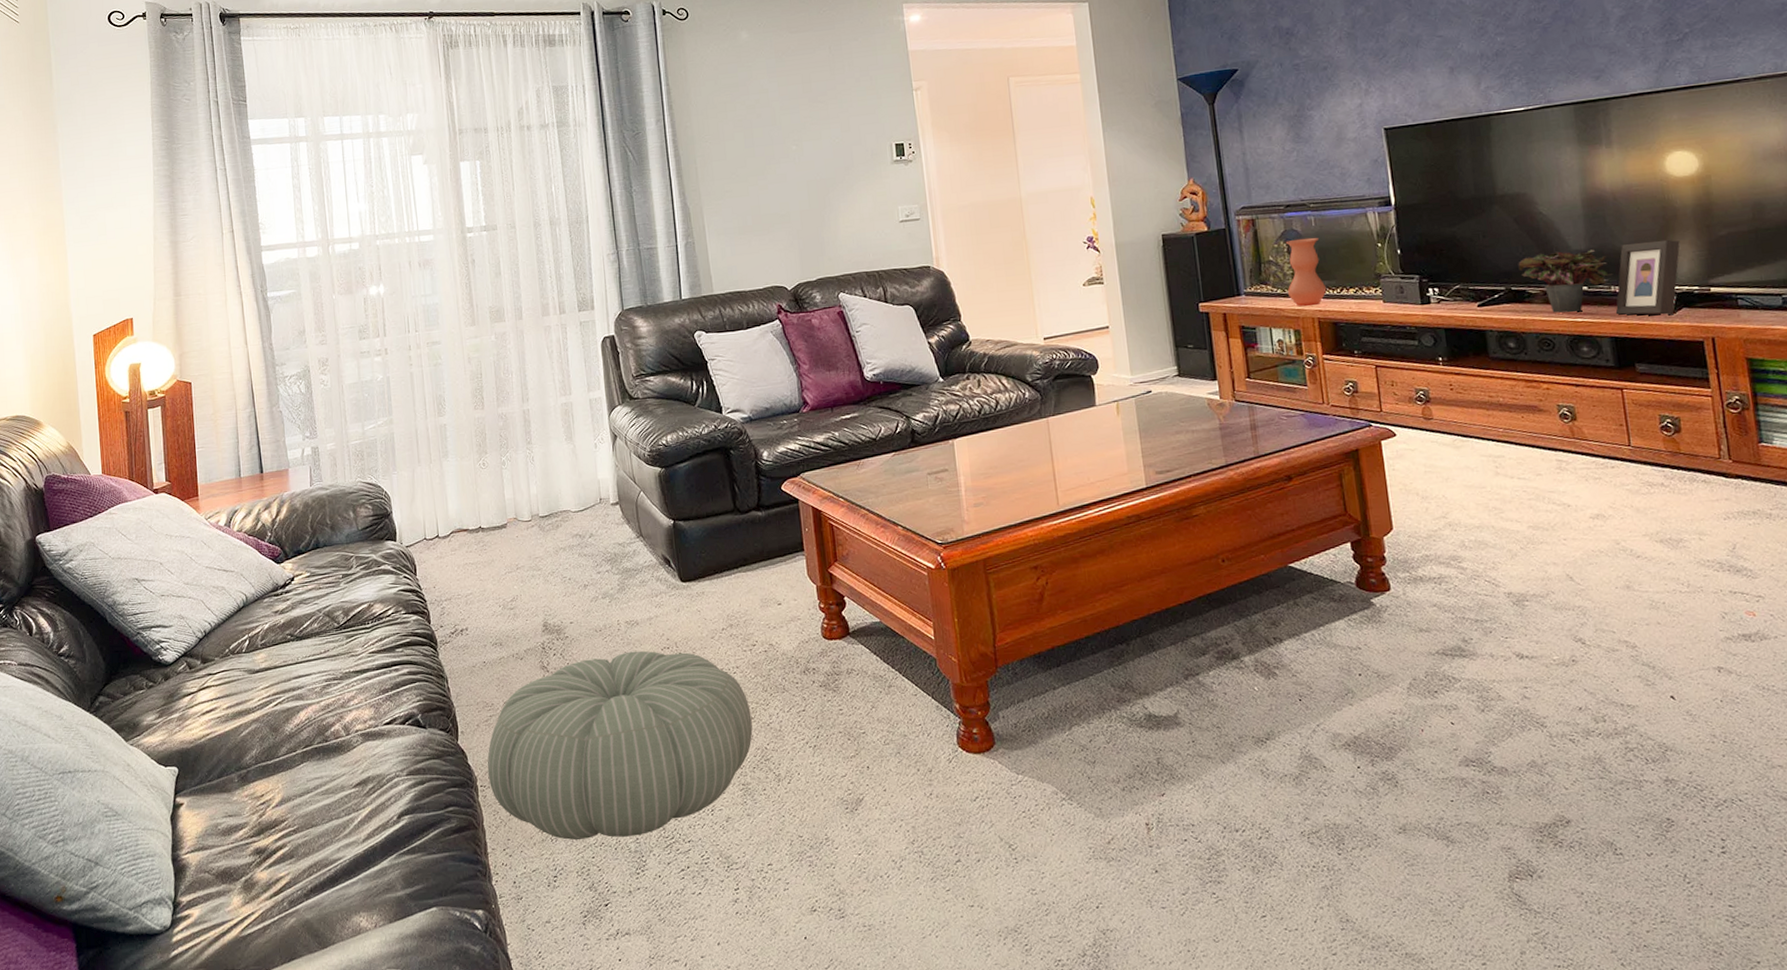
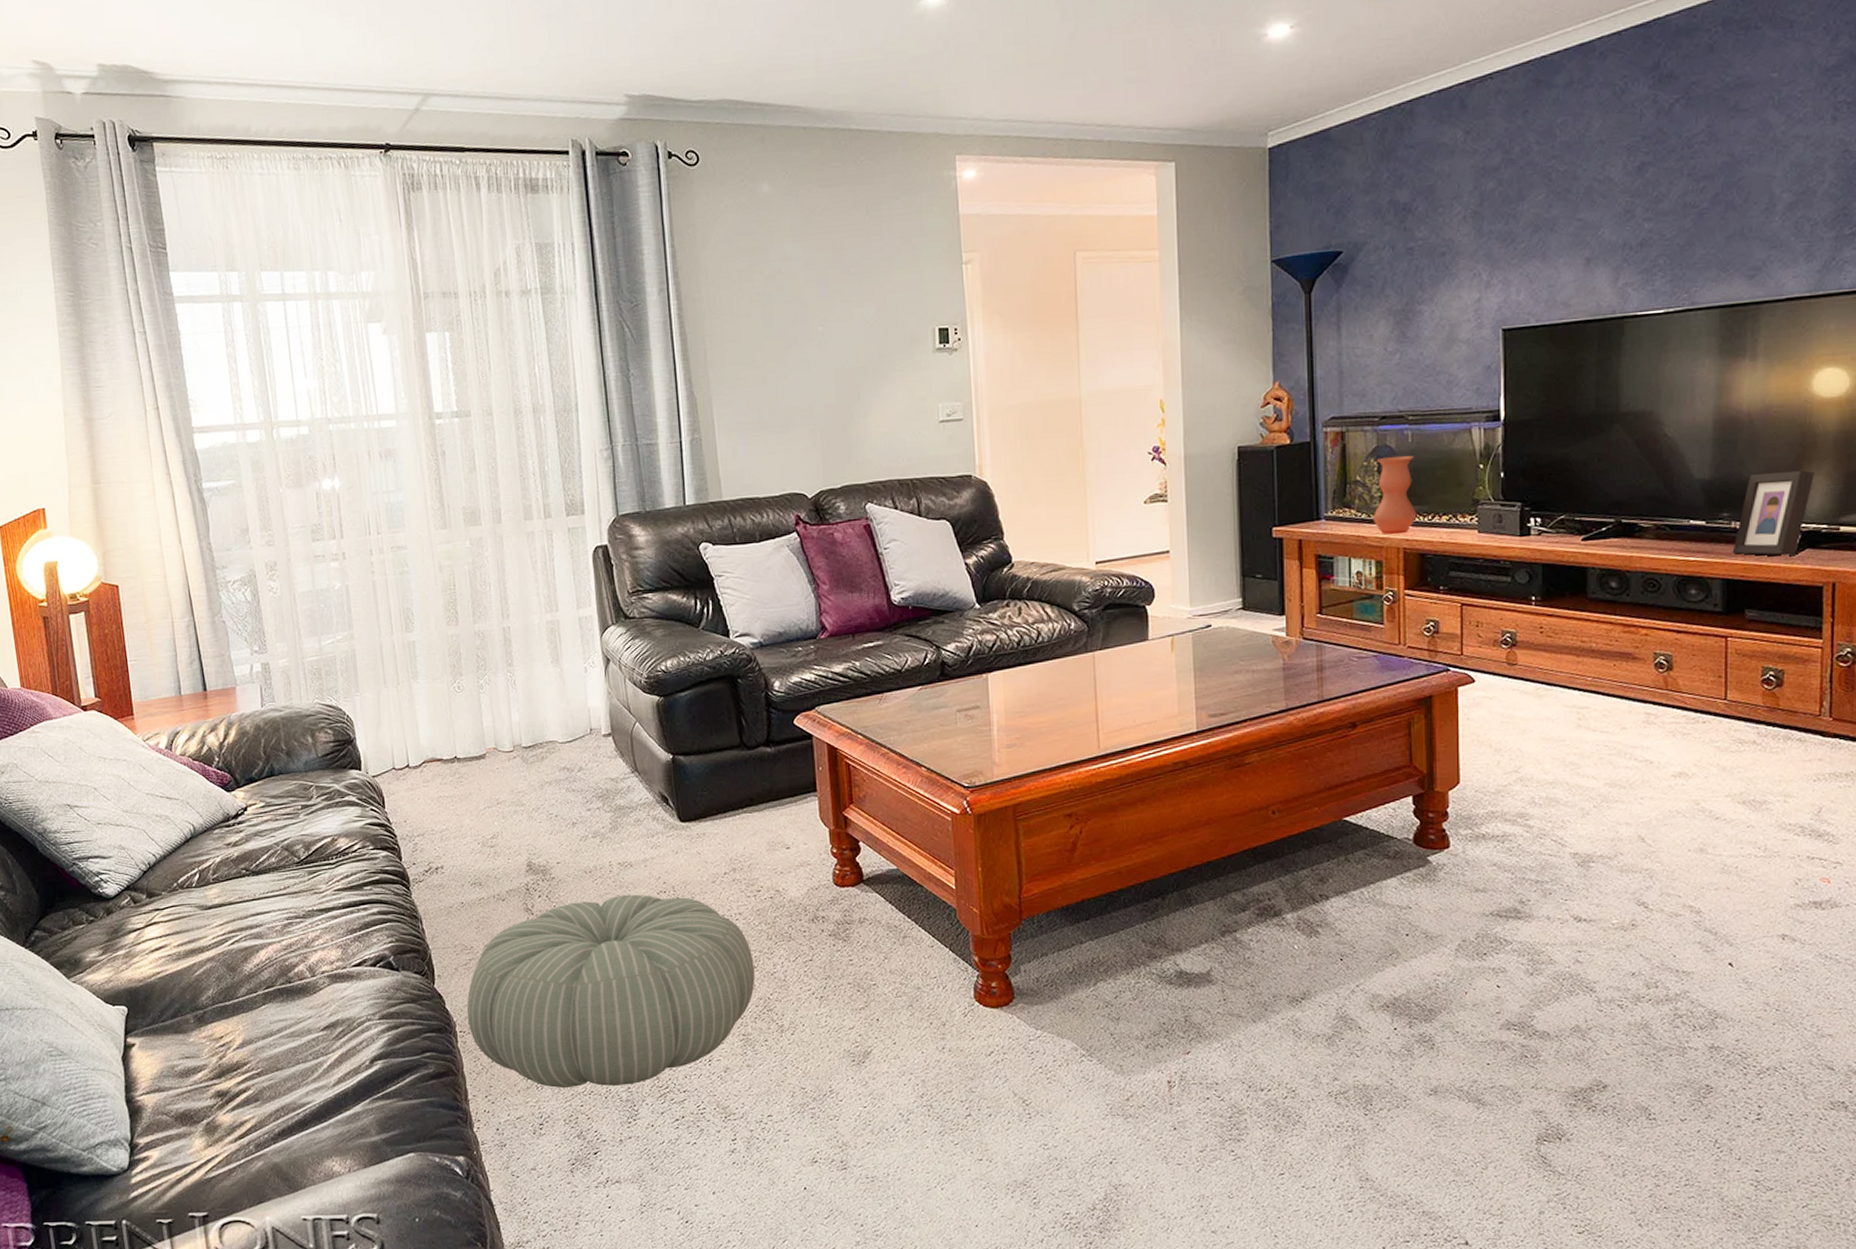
potted plant: present [1518,249,1613,313] -> none [1632,479,1736,551]

